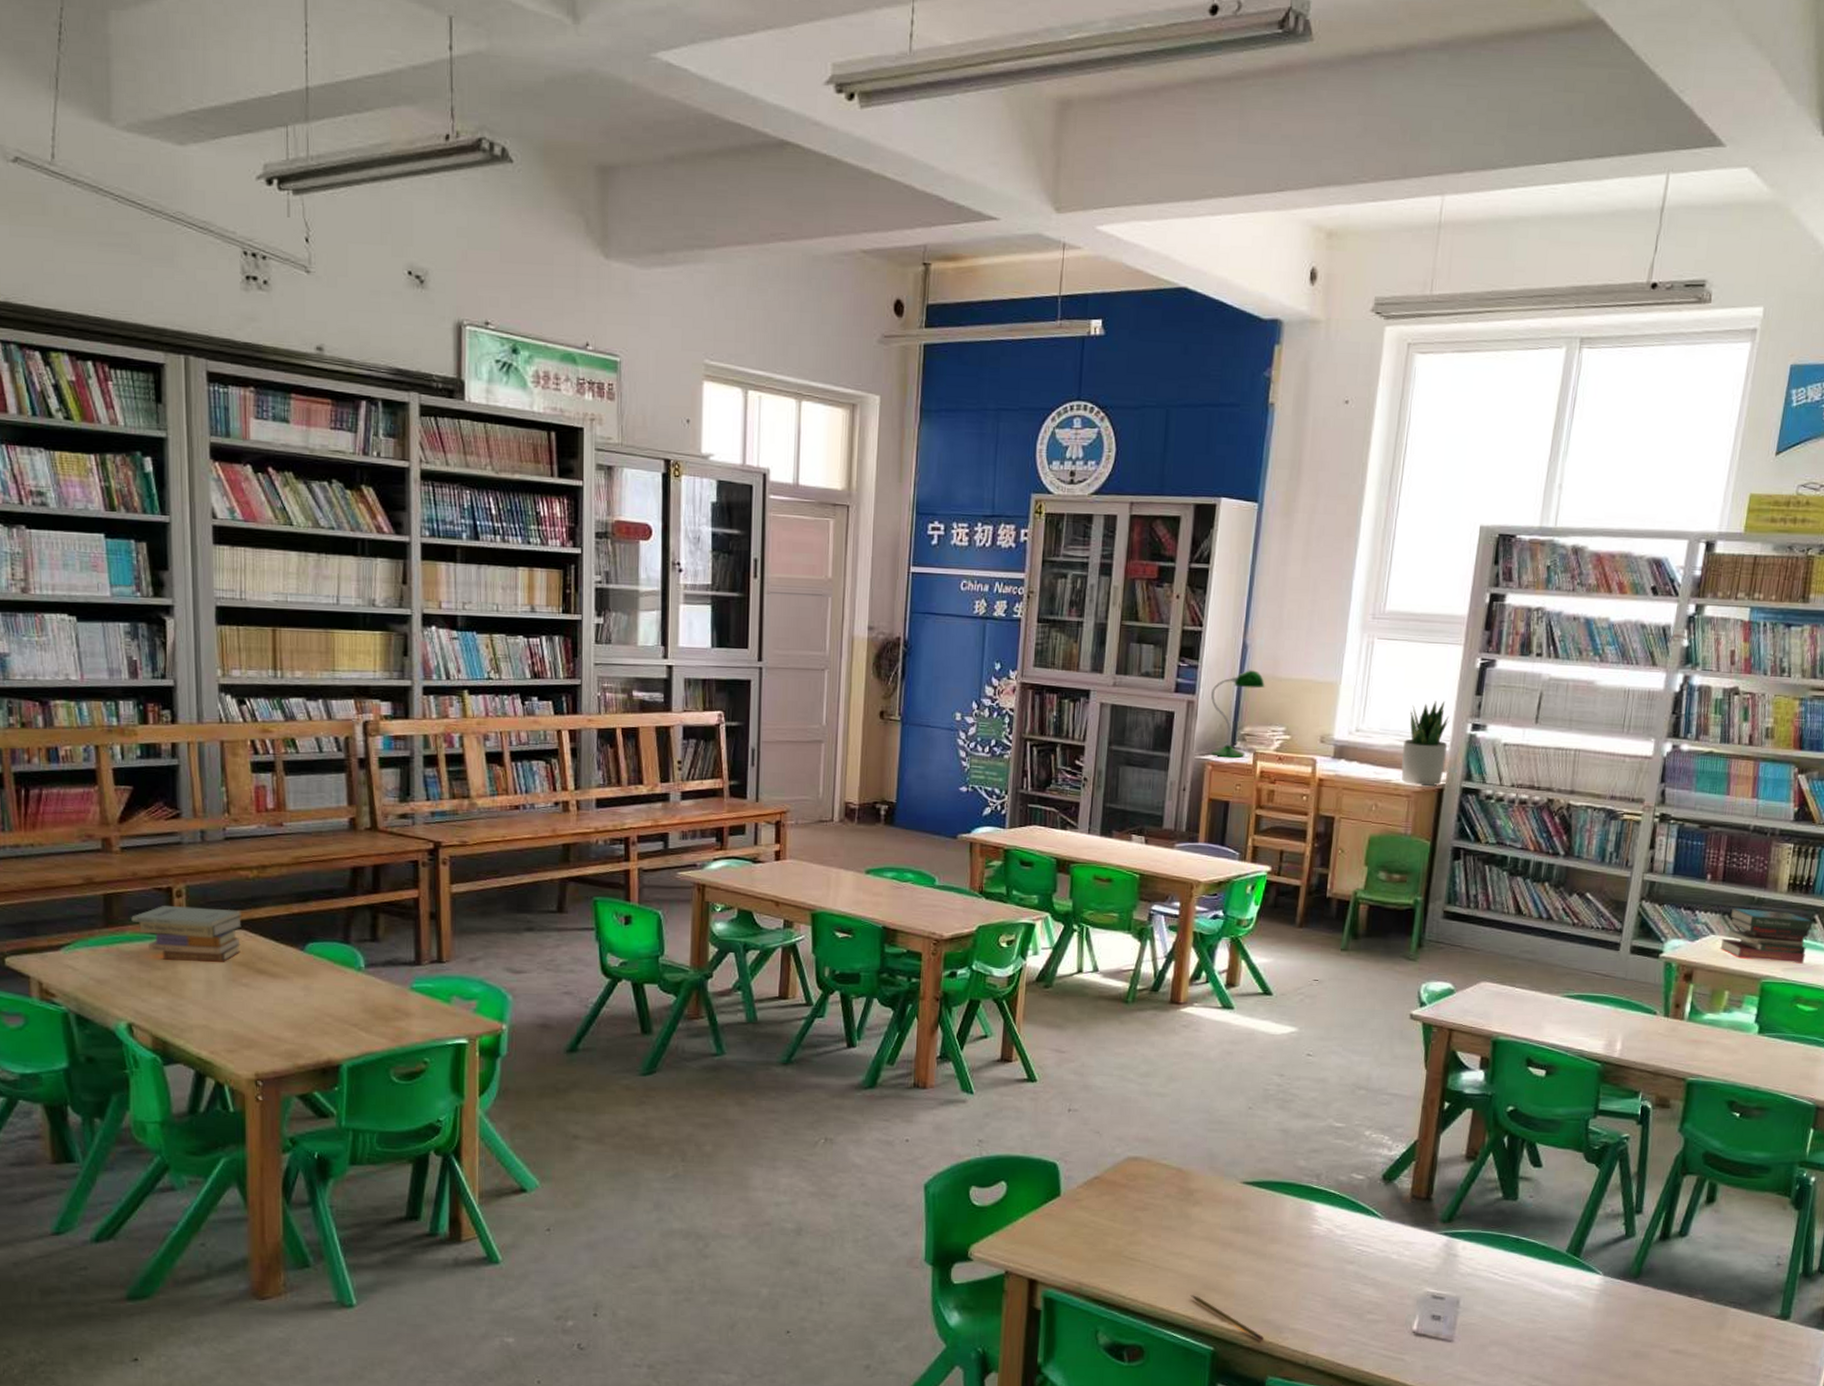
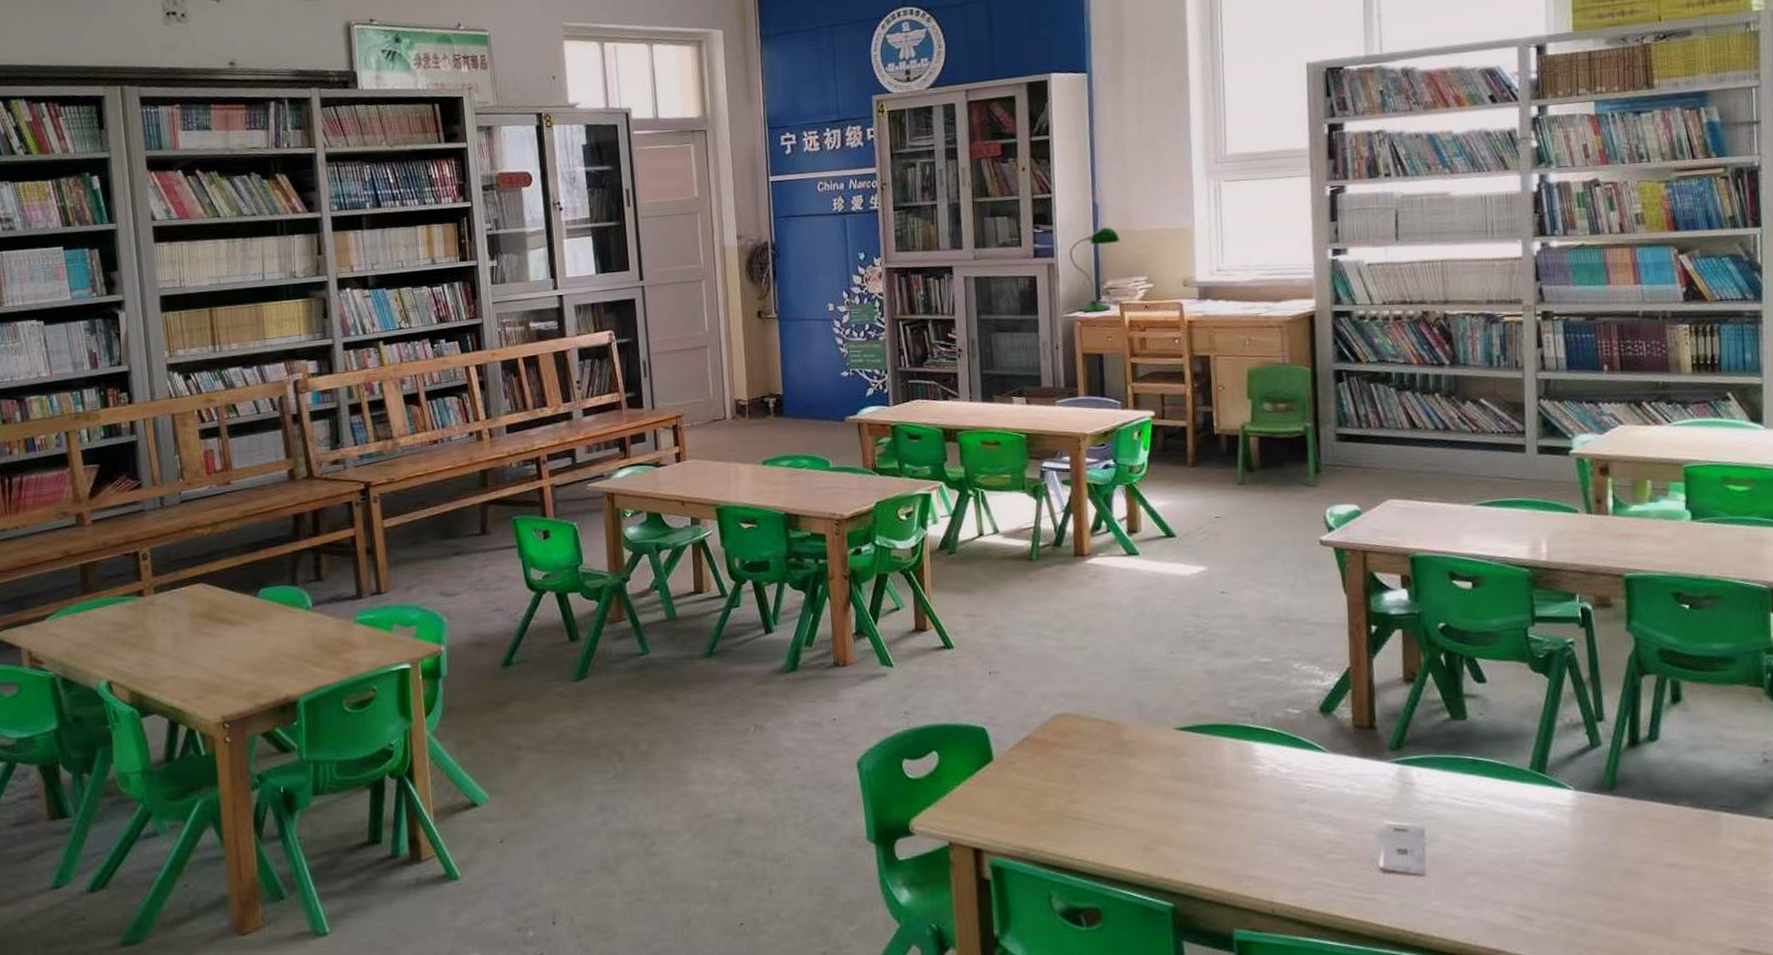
books: present [131,905,243,962] -> none [104,566,202,619]
pencil: present [1190,1295,1264,1341] -> none [1140,850,1224,893]
planter: present [1401,701,1449,786] -> none [1267,231,1312,315]
books: present [1720,907,1812,964] -> none [1631,393,1726,446]

